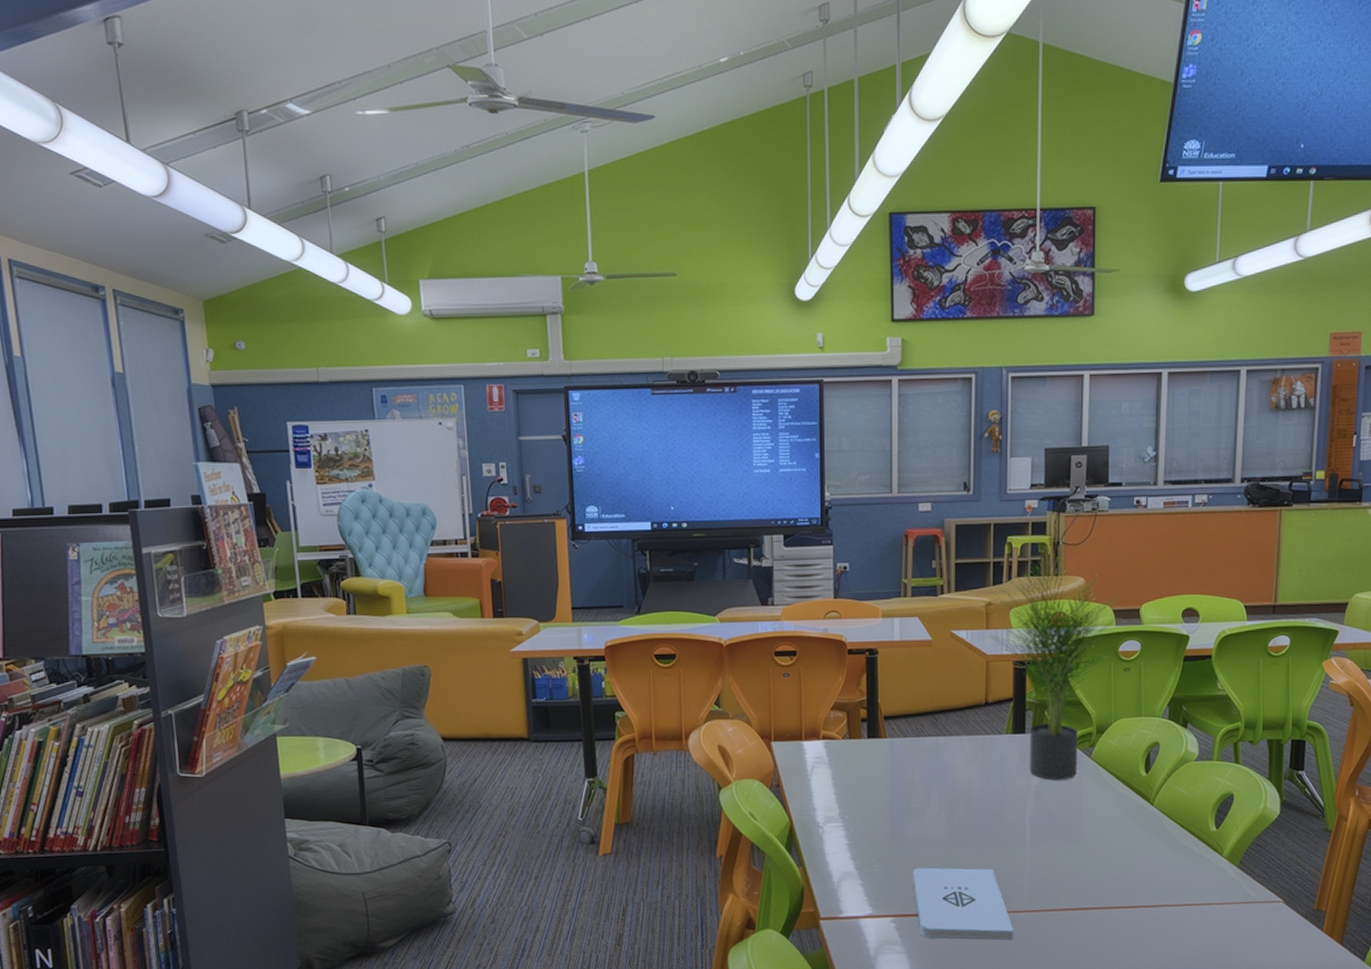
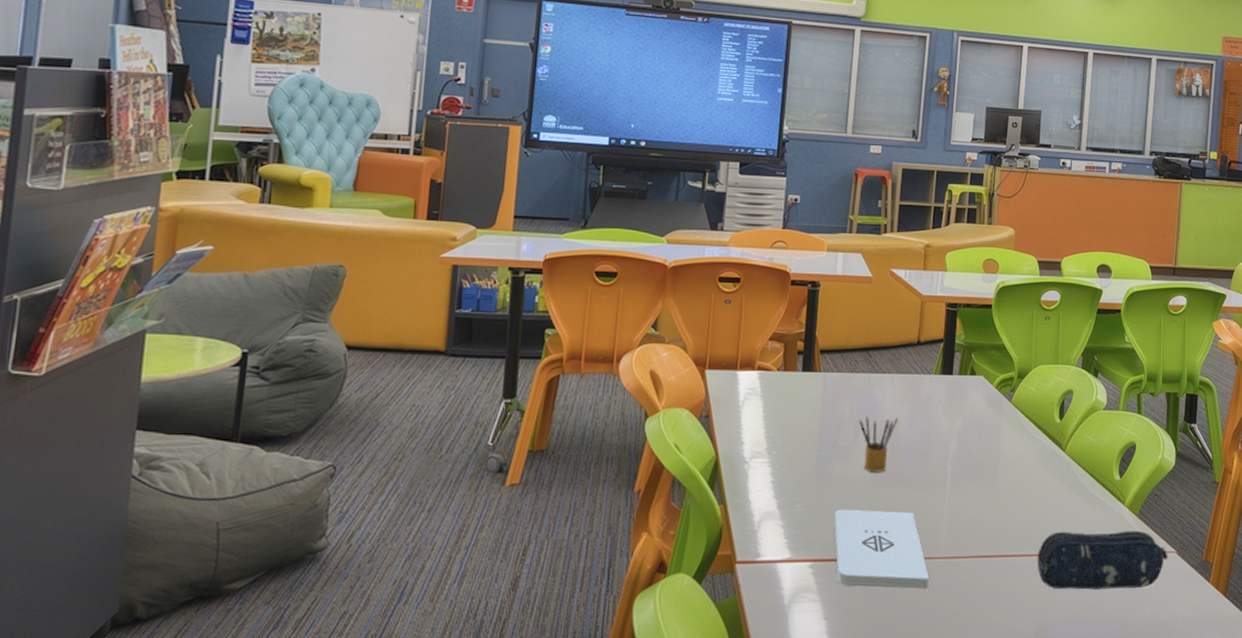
pencil box: none [930,778,970,832] -> present [859,416,898,472]
potted plant: present [984,547,1121,781] -> none [921,197,1045,423]
pencil case: none [1127,881,1274,940] -> present [1037,530,1168,590]

